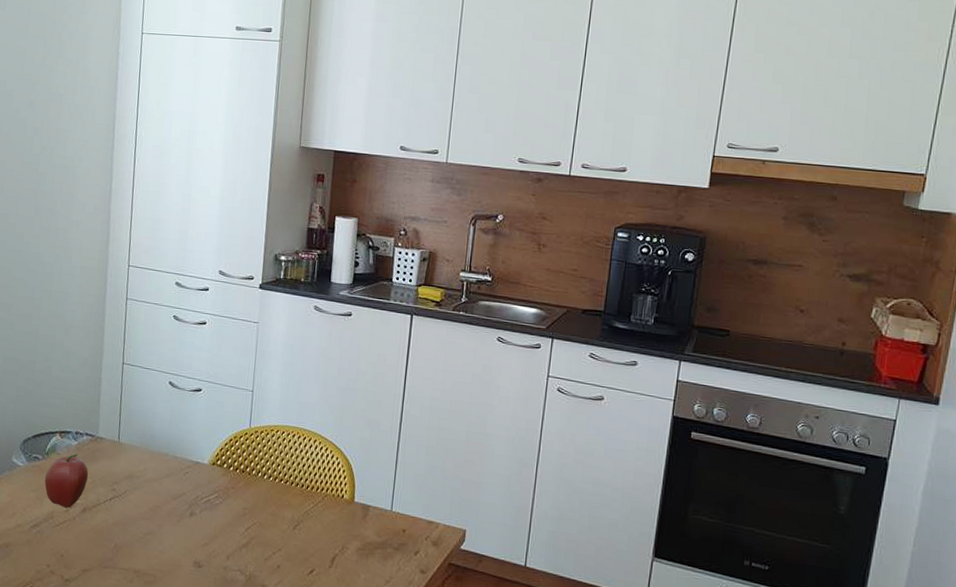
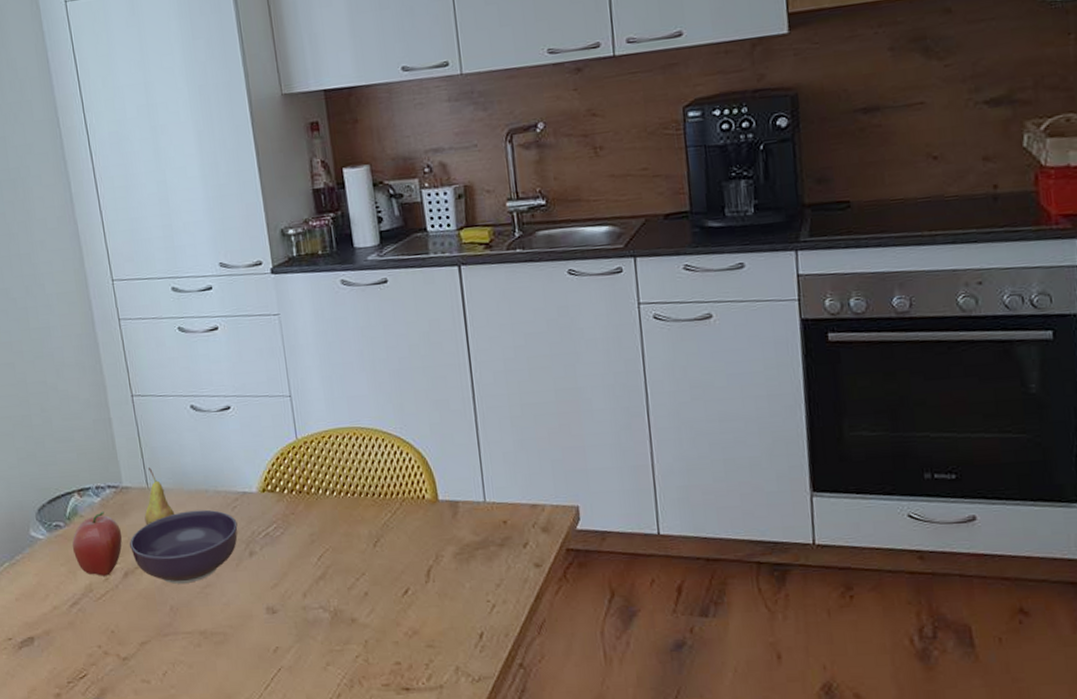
bowl: none [93,467,186,528] -> present [129,509,238,584]
fruit: none [110,425,136,473] -> present [144,467,174,526]

